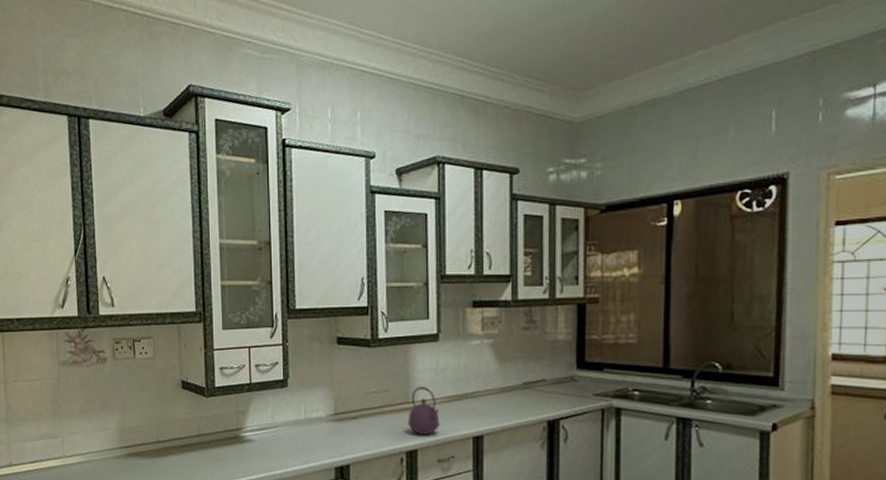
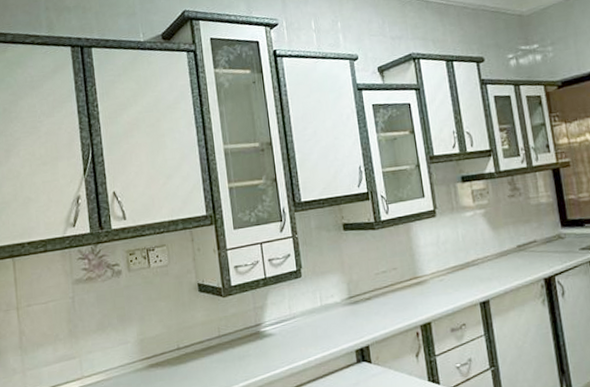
teapot: present [408,386,440,435] -> none [418,260,448,307]

